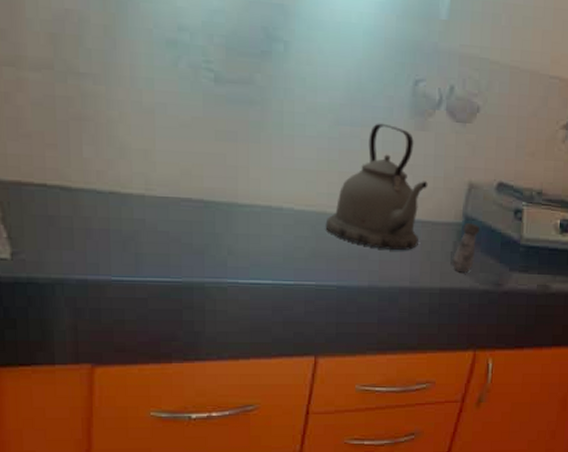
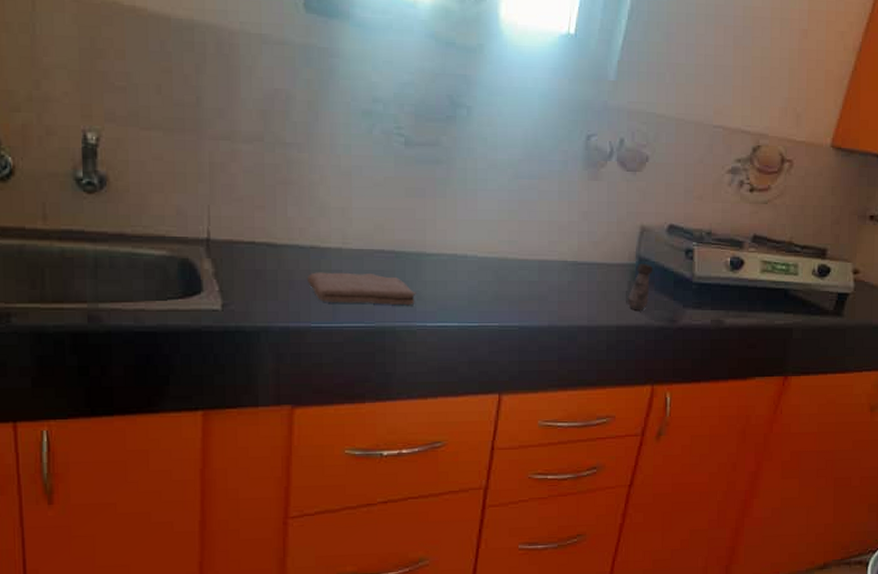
washcloth: none [105,220,227,261] -> present [306,272,416,306]
kettle: present [325,123,428,250] -> none [507,175,602,291]

